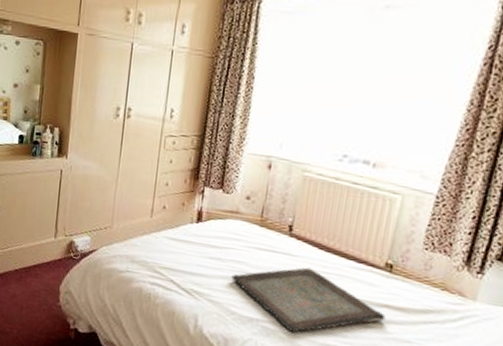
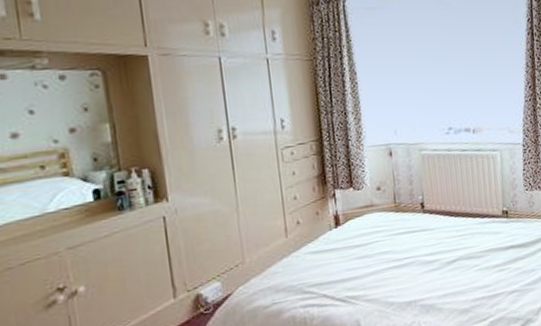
serving tray: present [231,267,386,332] -> none [381,235,514,300]

